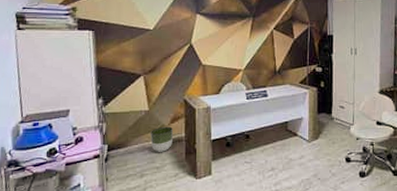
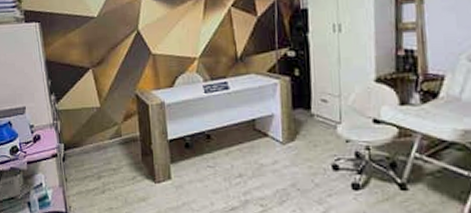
planter: present [150,126,173,152] -> none [104,124,127,152]

